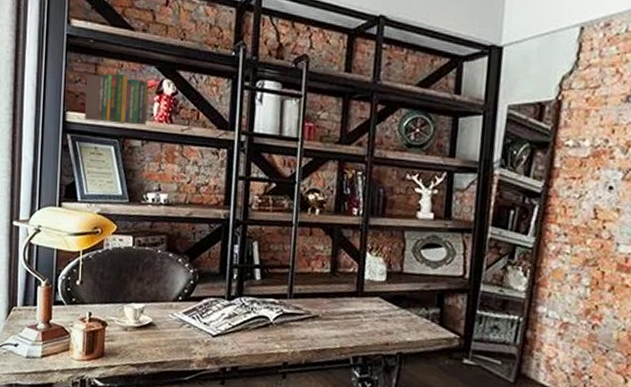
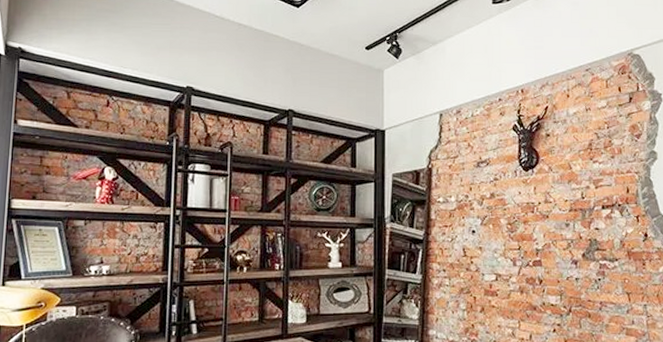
books: present [84,73,149,125] -> none [29,163,91,207]

